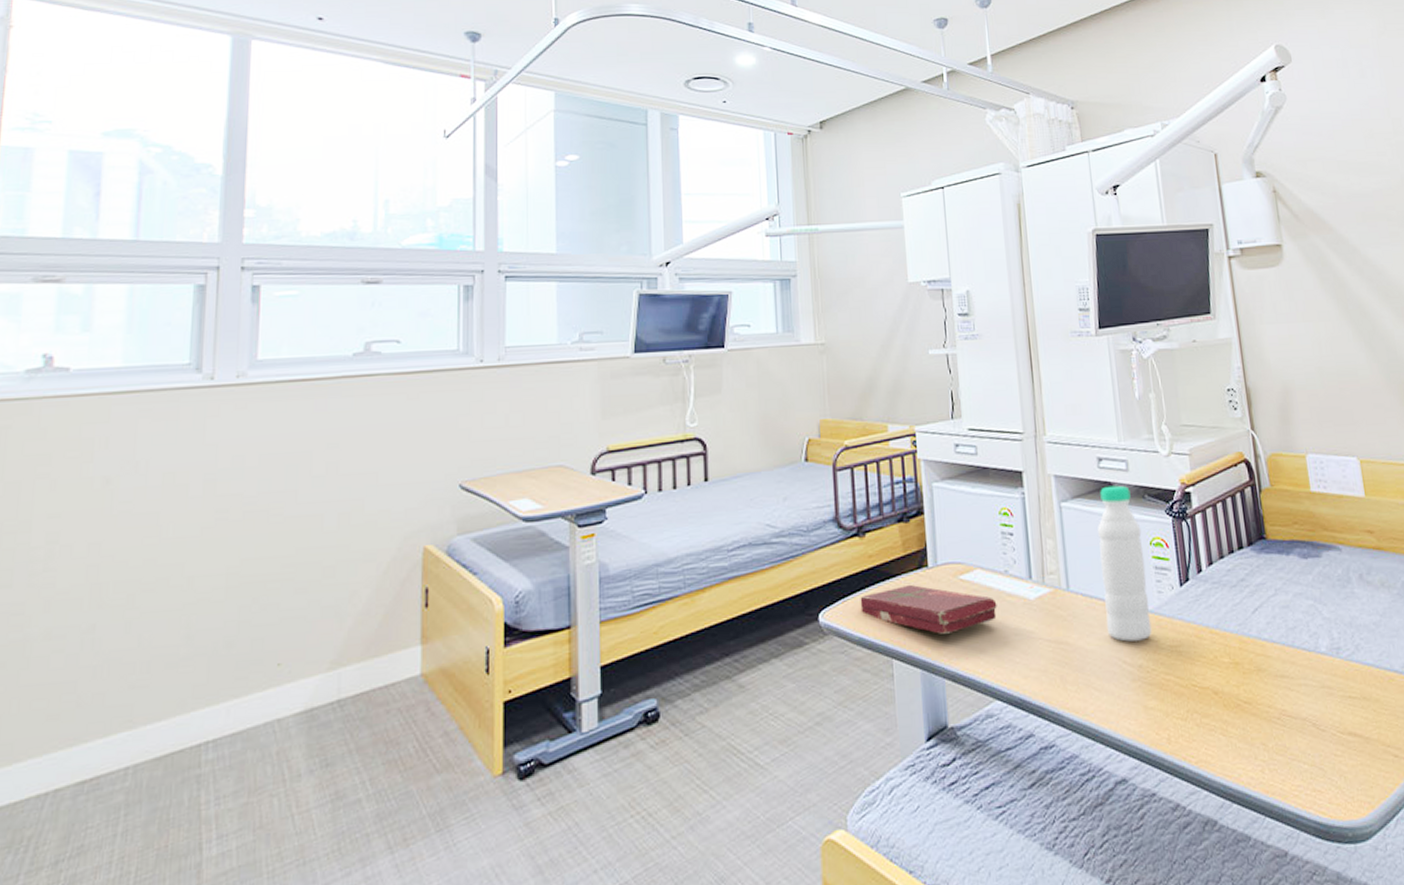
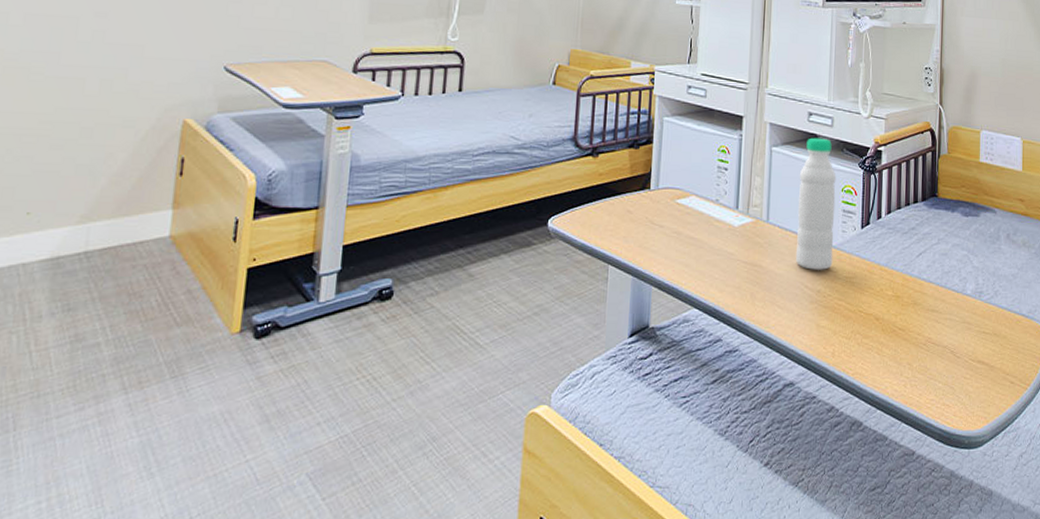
book: present [860,584,997,634] -> none [586,202,706,248]

